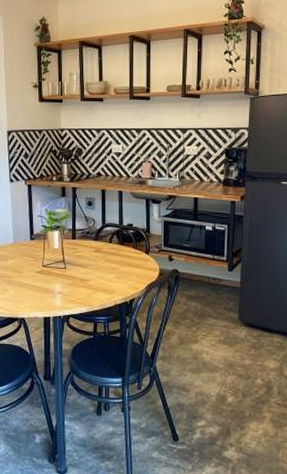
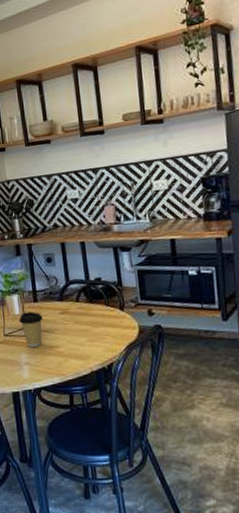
coffee cup: none [57,247,78,278] -> present [18,312,43,347]

